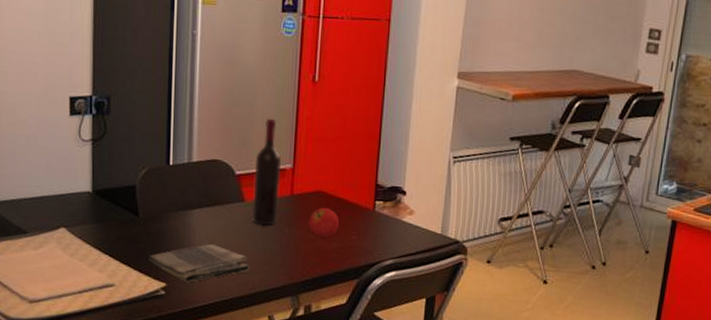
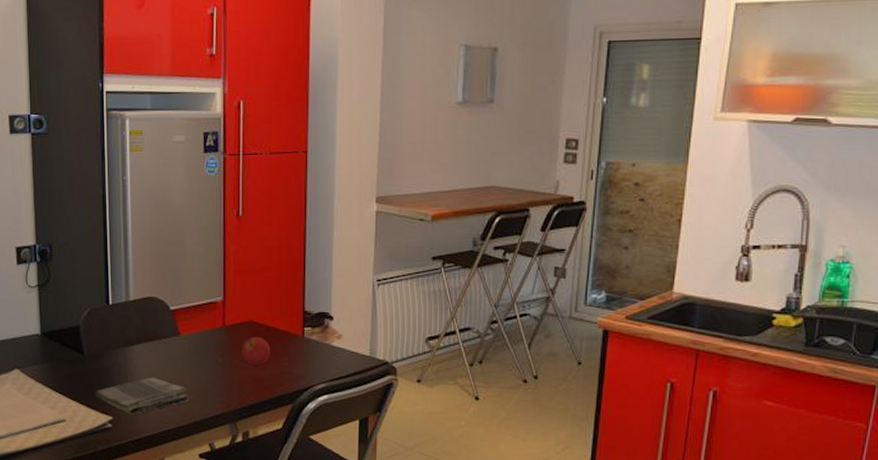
wine bottle: present [252,118,281,225] -> none [187,254,213,356]

